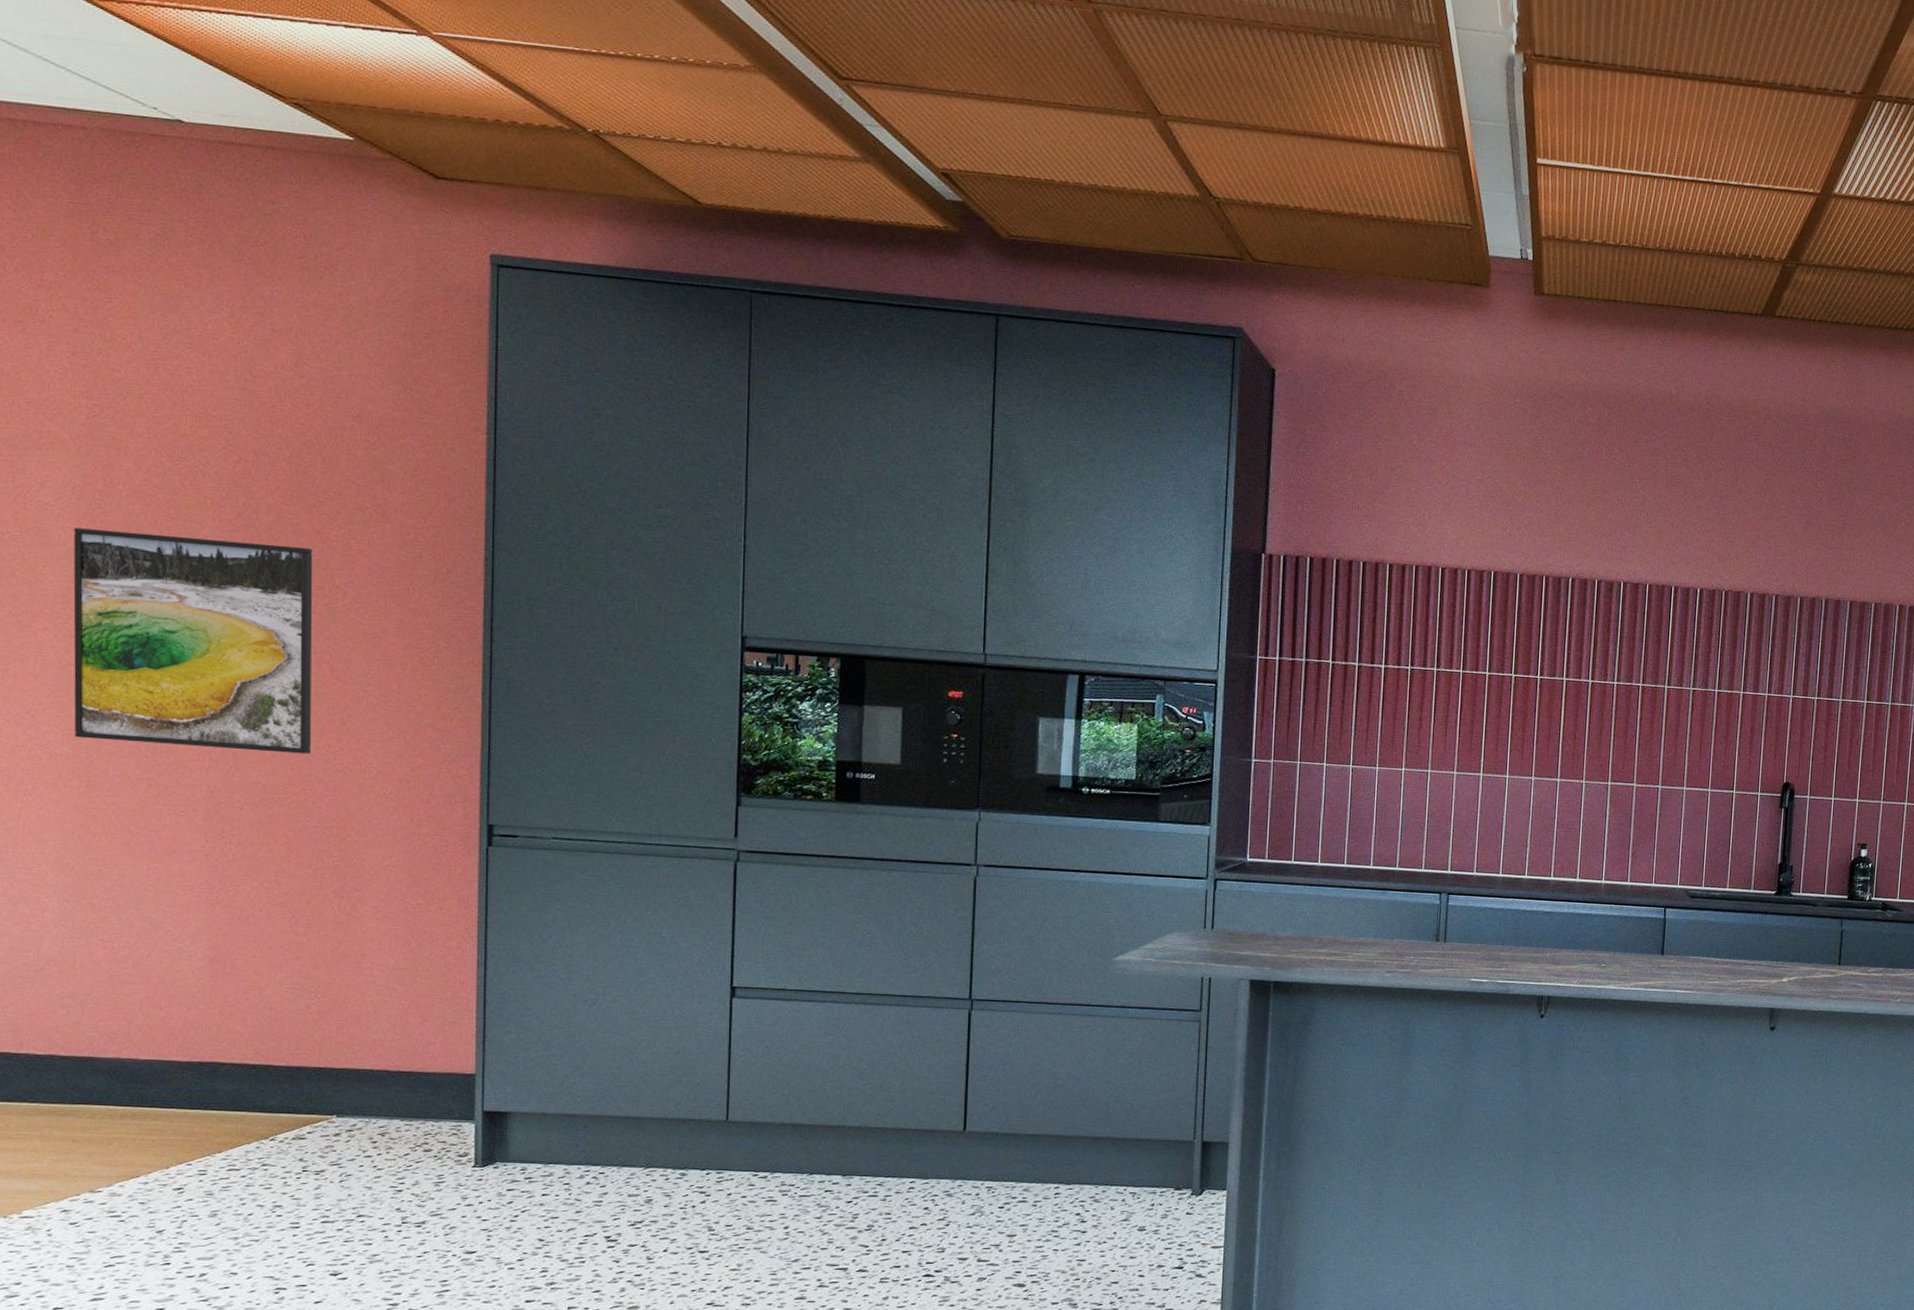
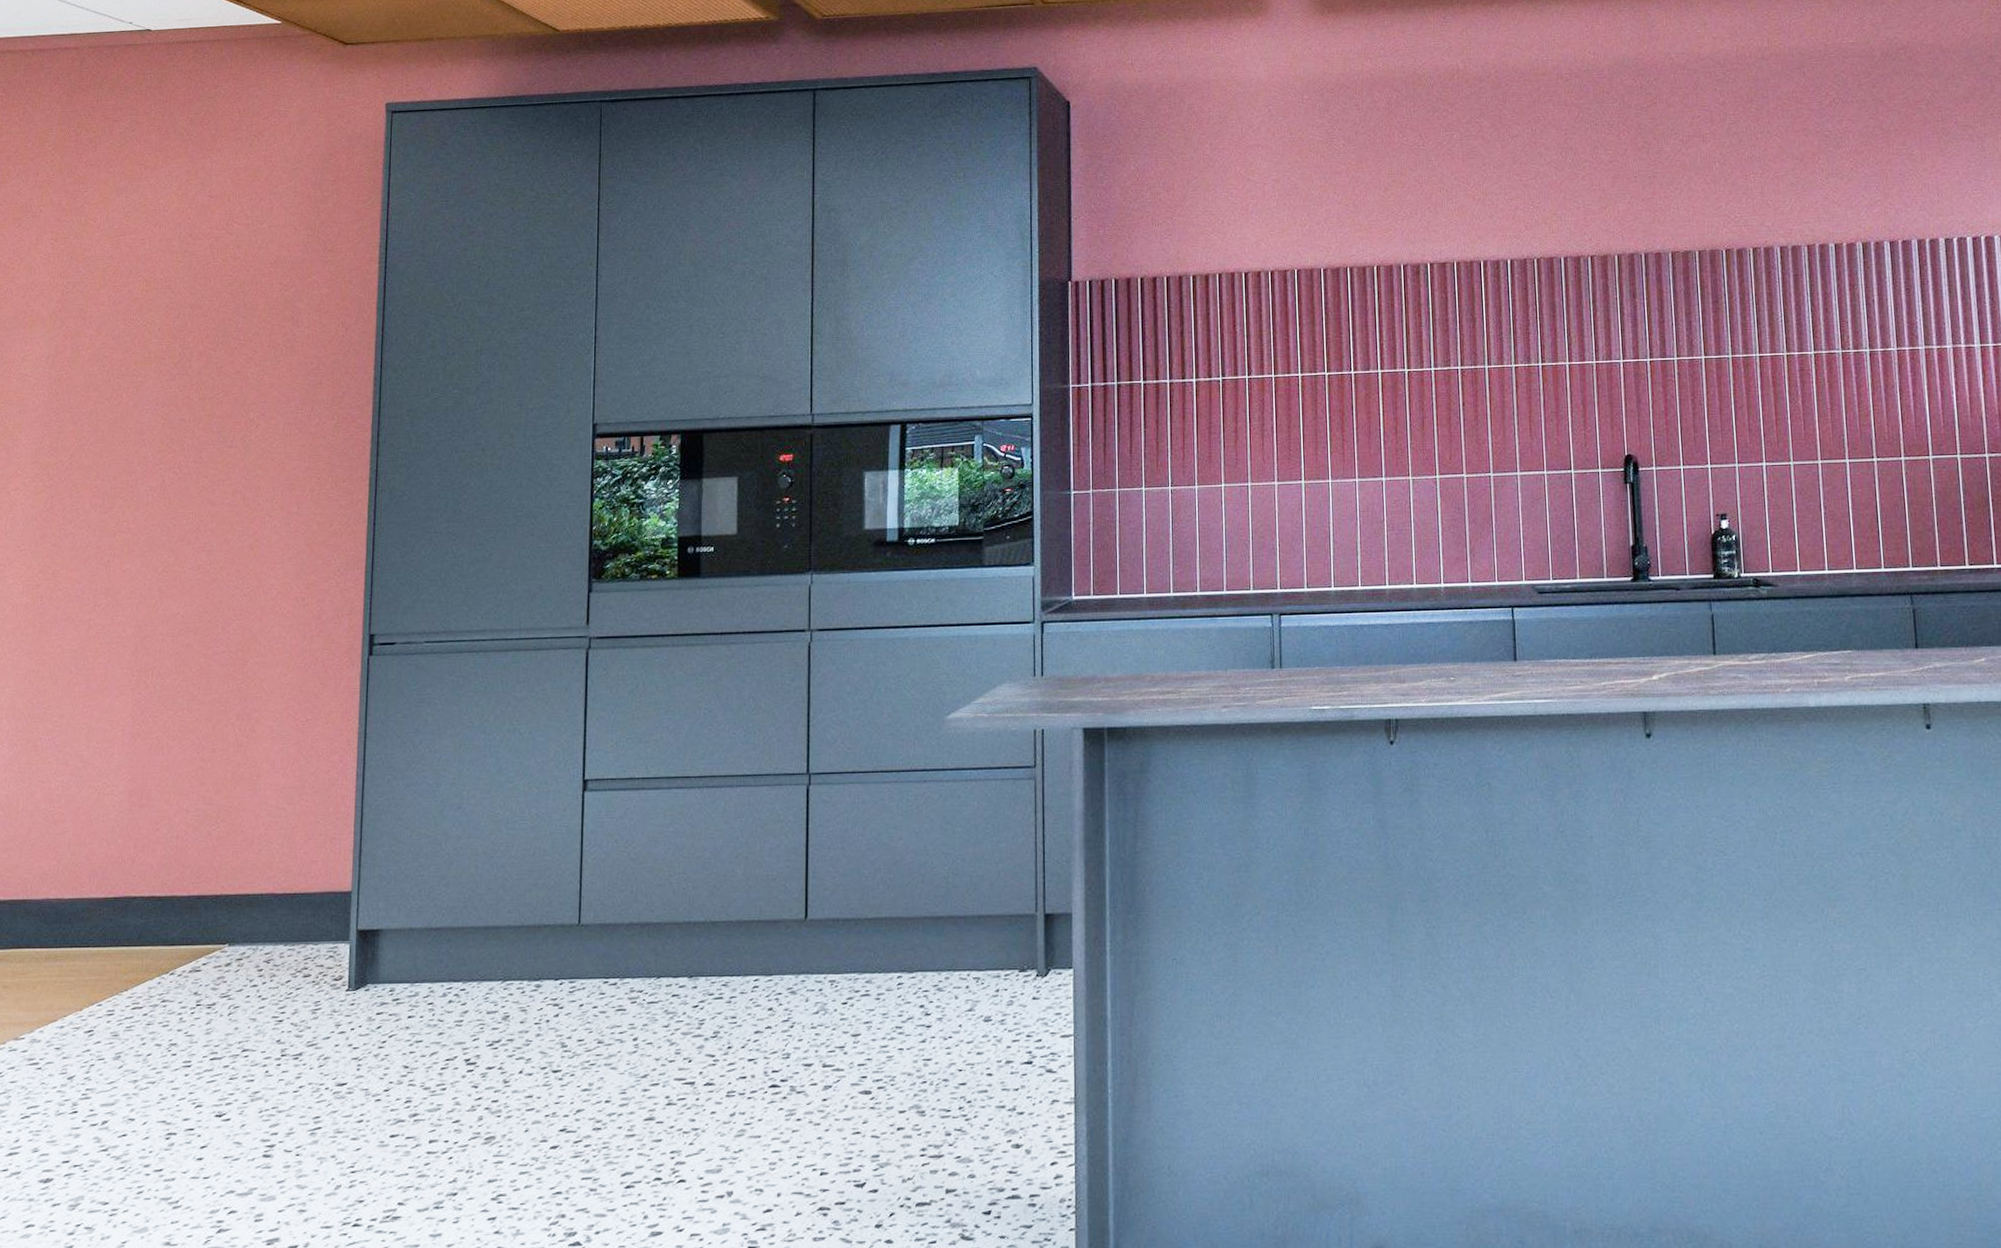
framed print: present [73,528,313,754] -> none [33,387,233,587]

